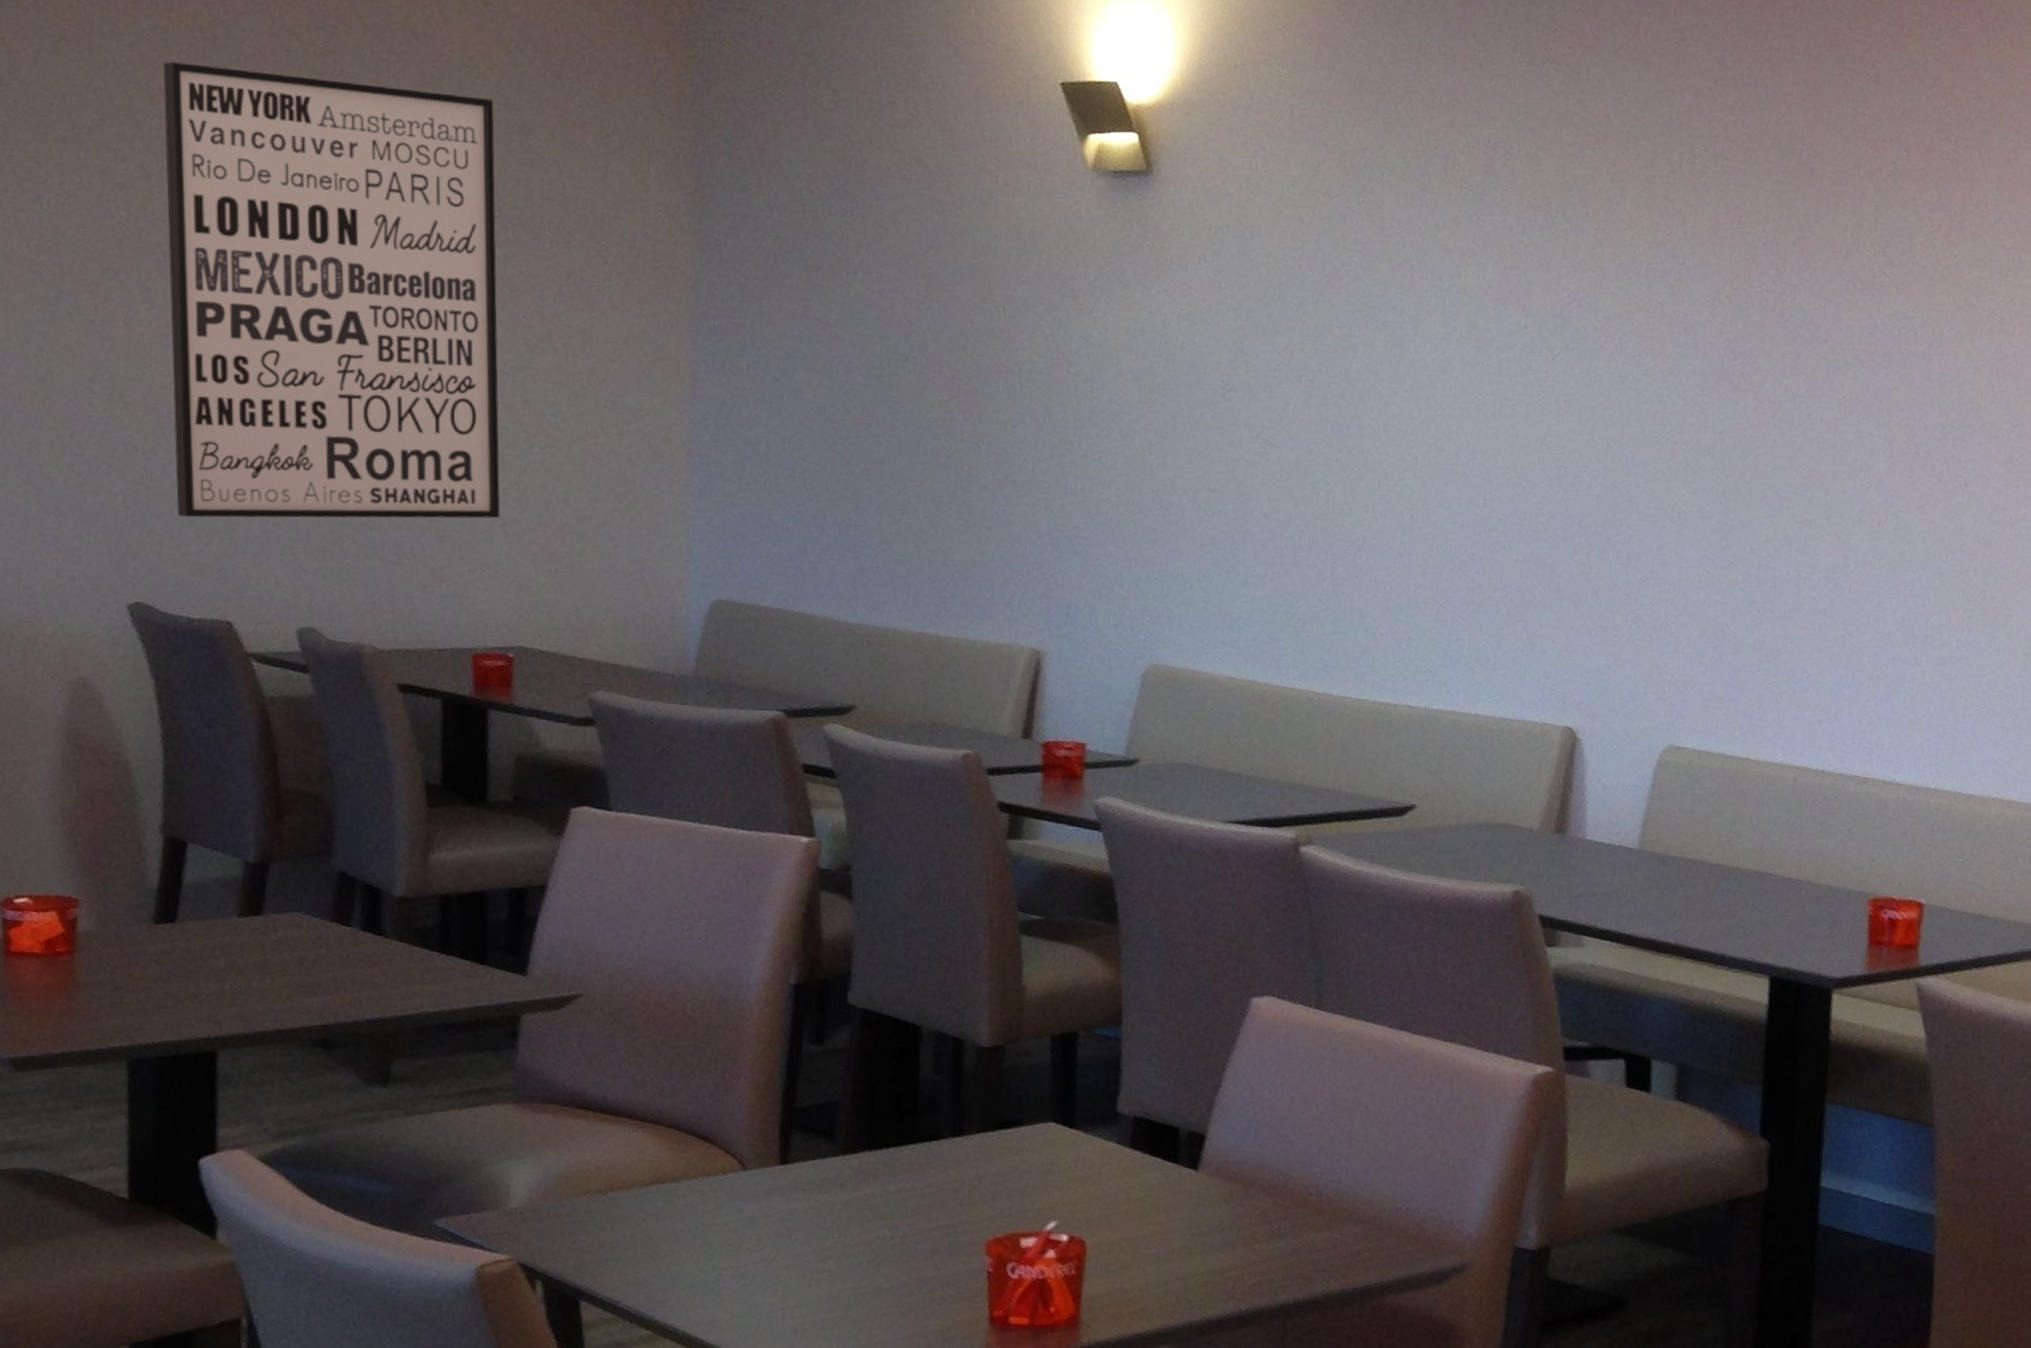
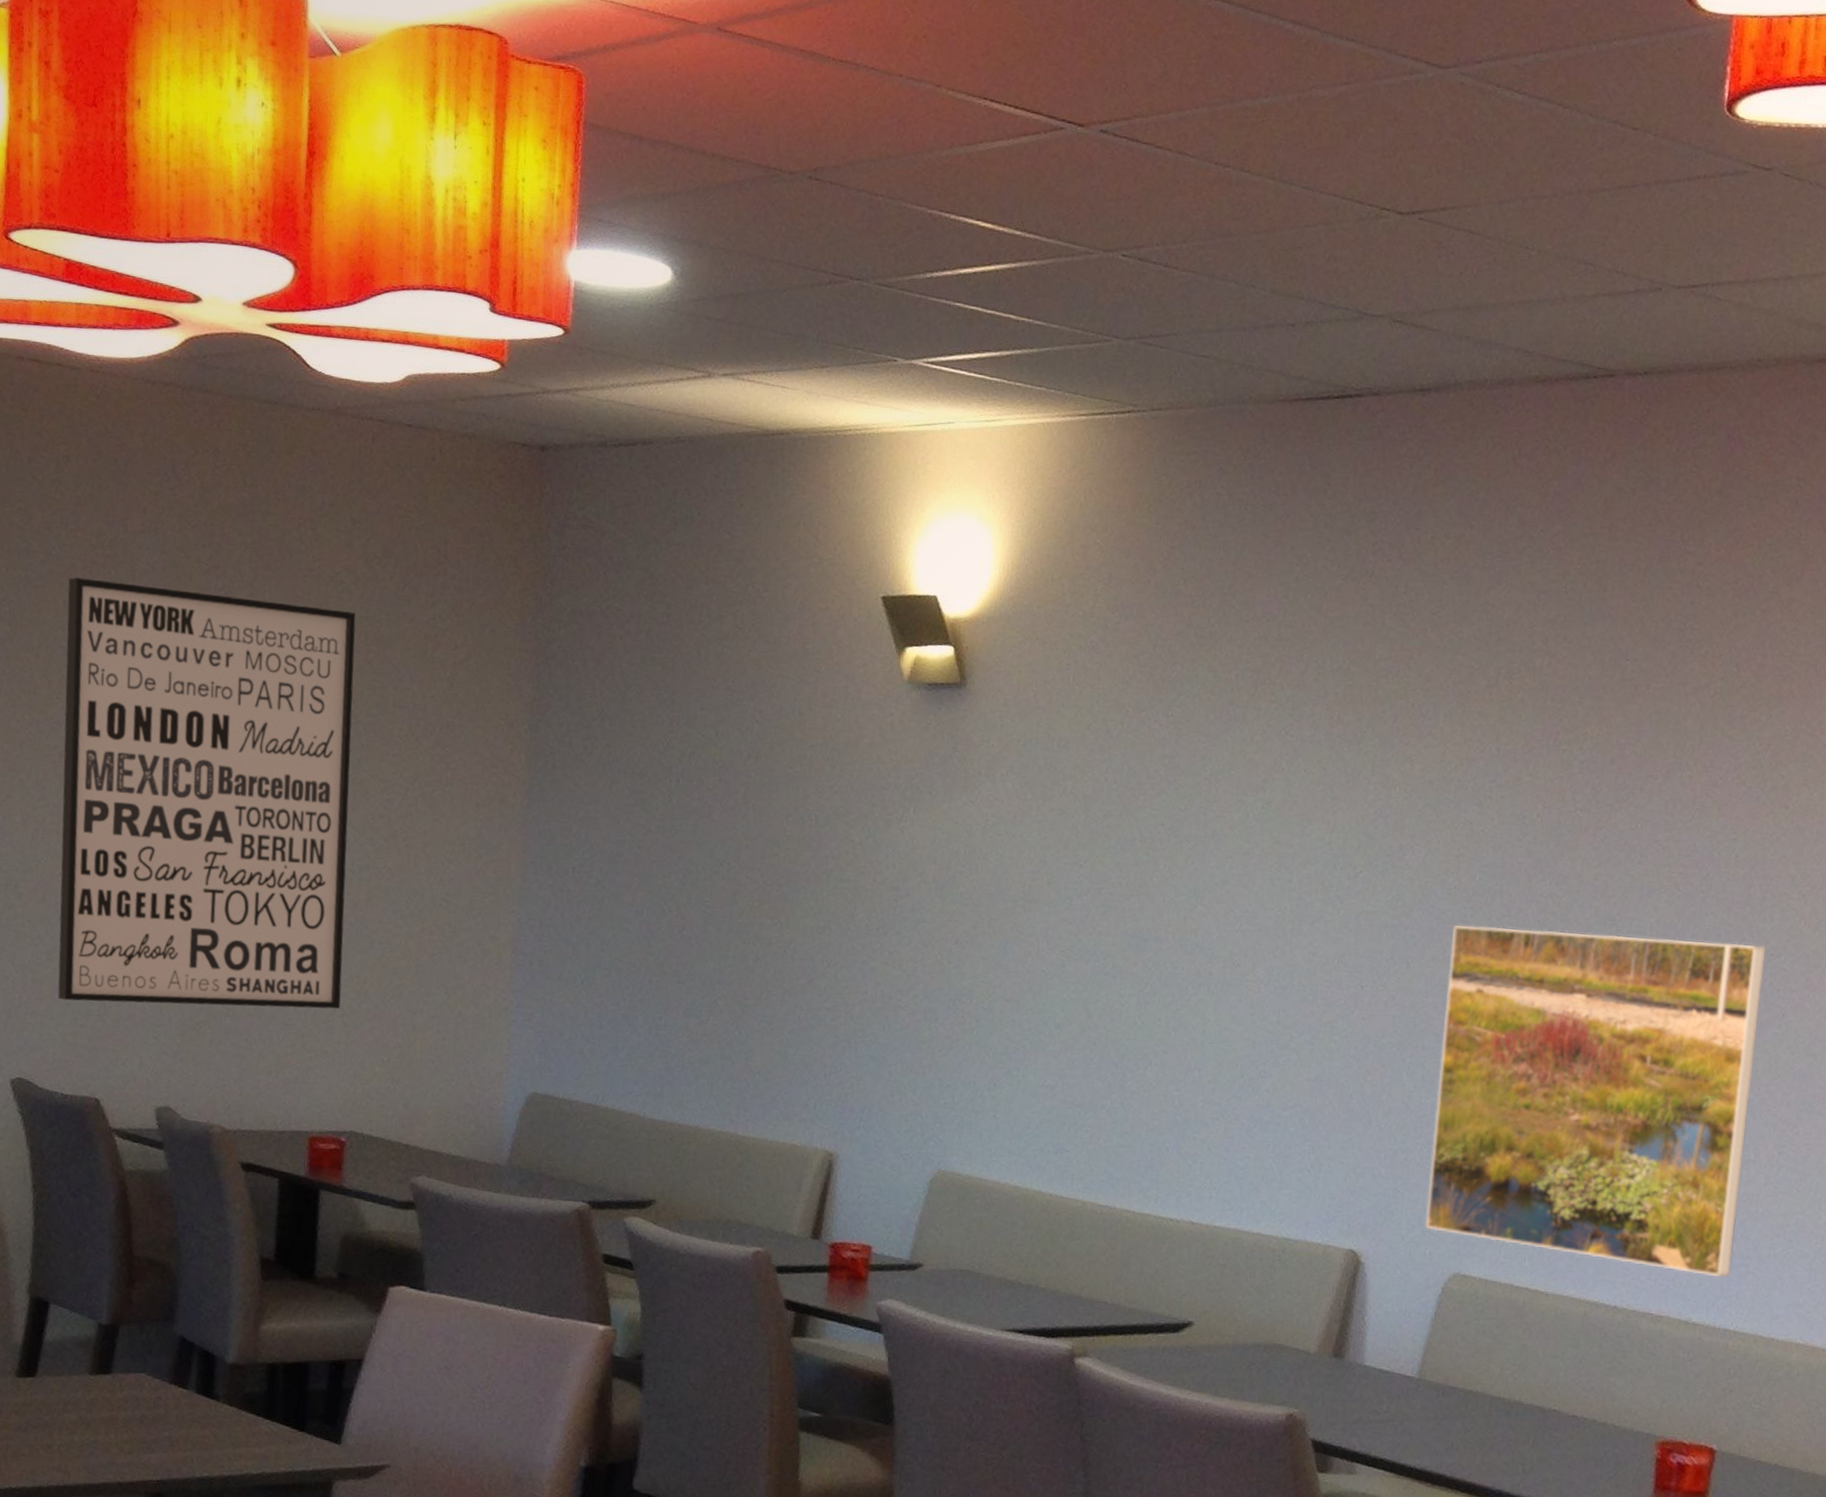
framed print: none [1638,405,1947,739] -> present [1425,925,1765,1278]

